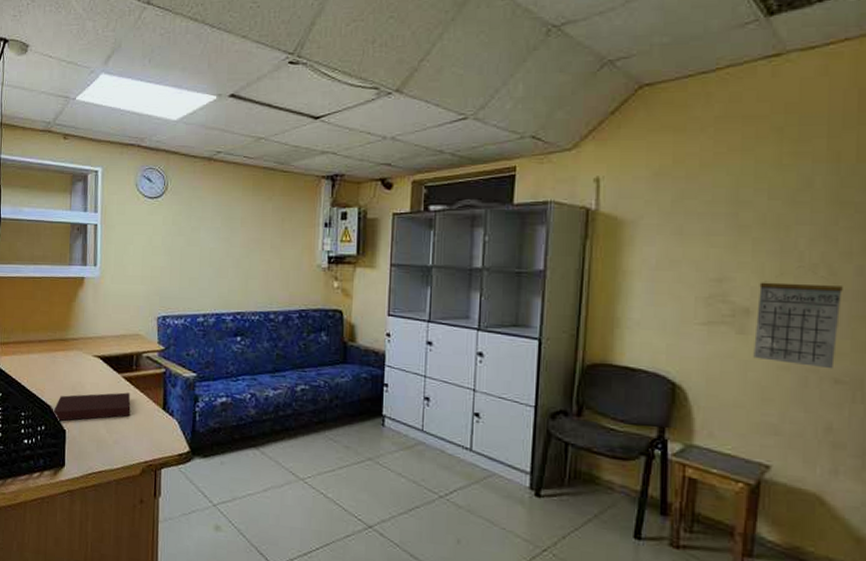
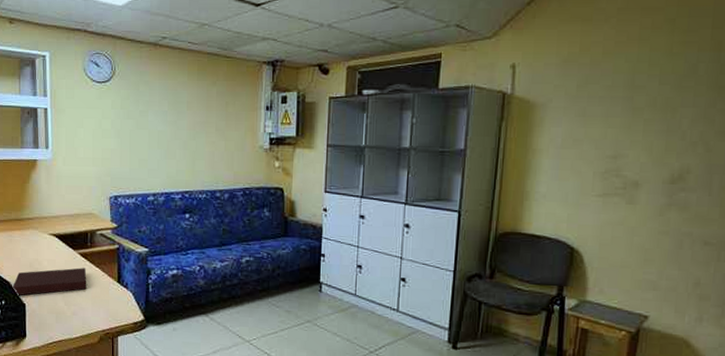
calendar: present [753,266,843,369] -> none [639,144,716,233]

